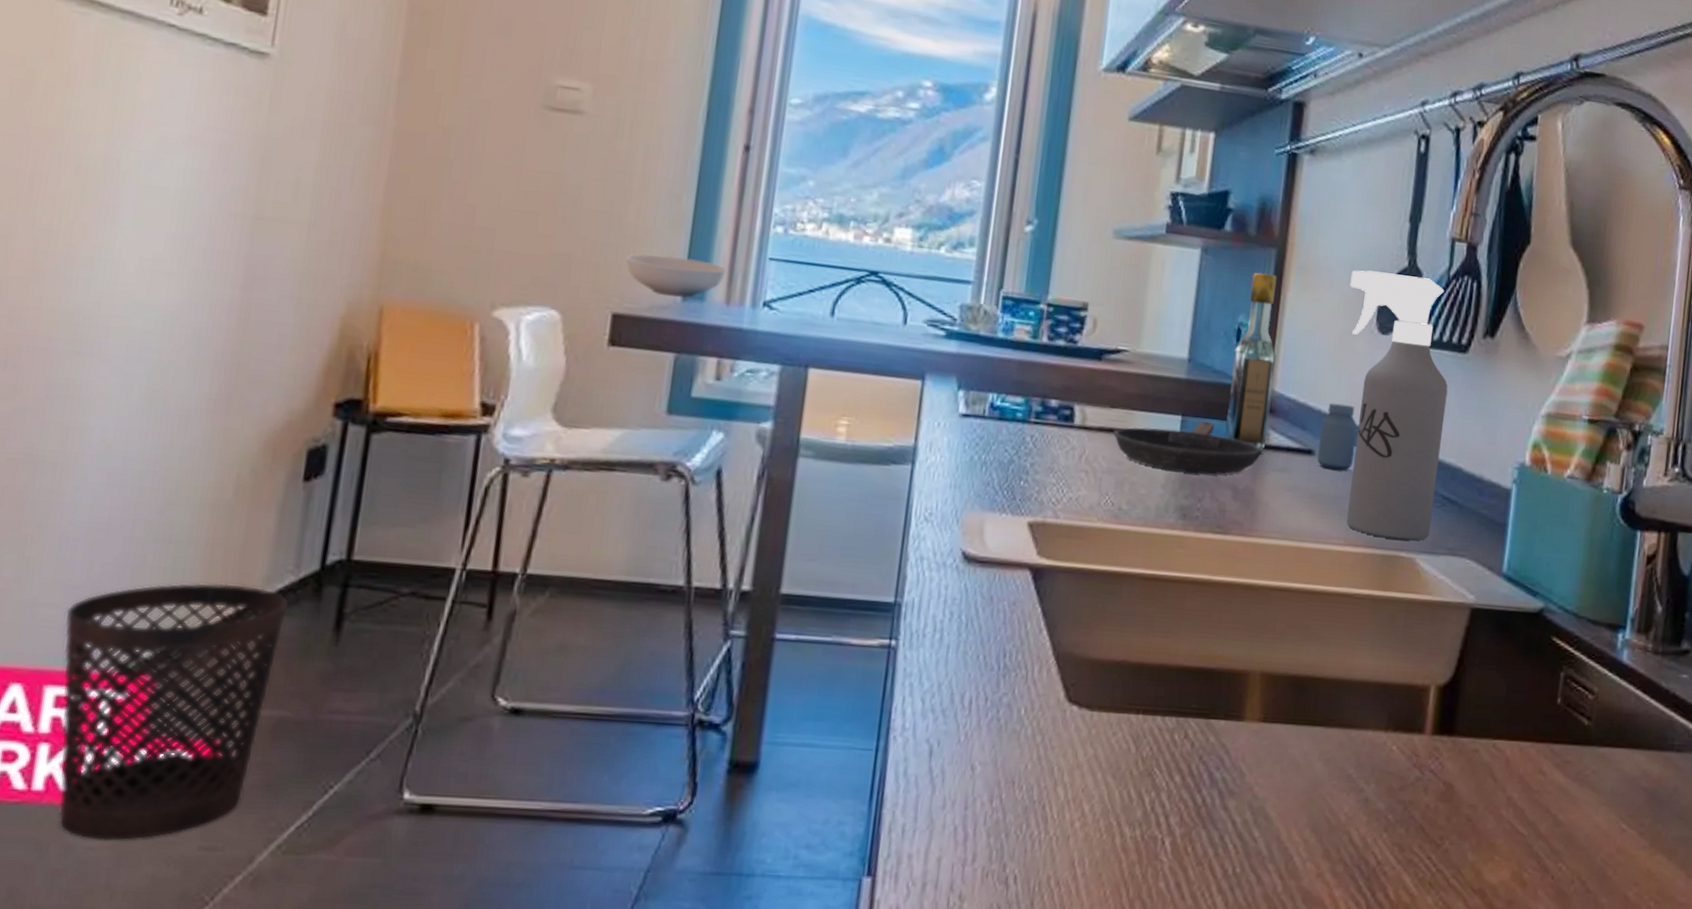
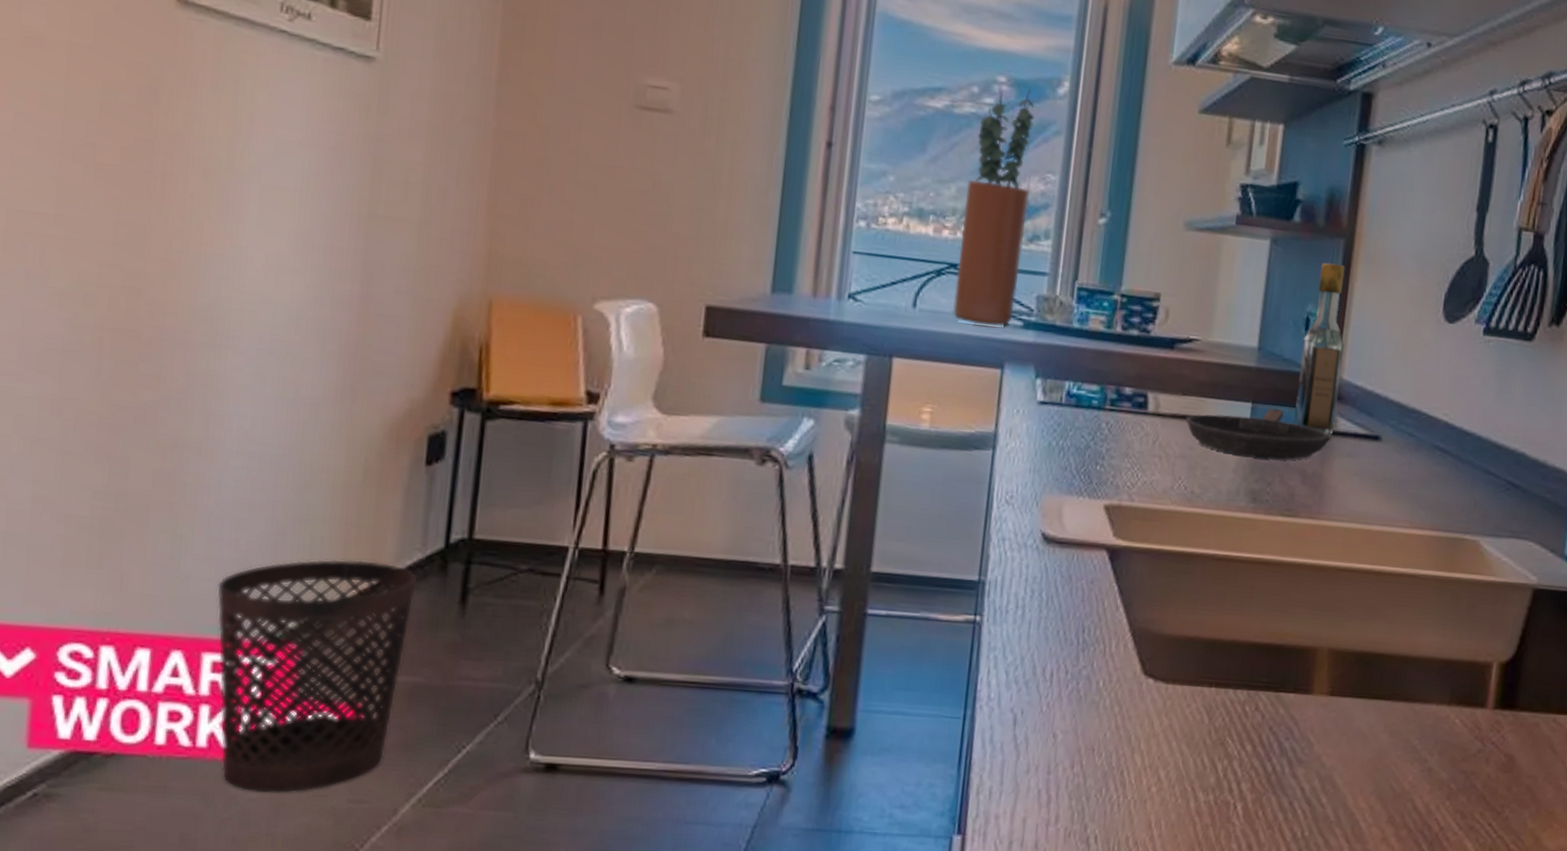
bowl: present [625,253,727,298] -> none [716,248,813,291]
vase: none [872,92,961,336] -> present [953,87,1035,326]
jar: present [1317,403,1357,471] -> none [1384,390,1423,456]
spray bottle: present [1346,270,1448,541] -> none [1411,259,1514,524]

